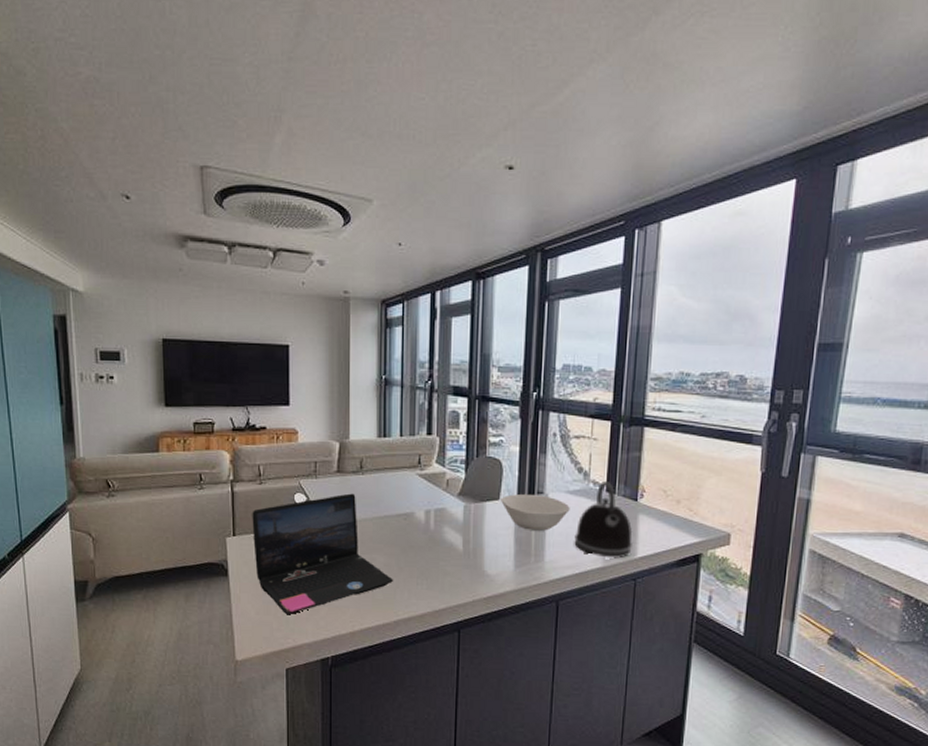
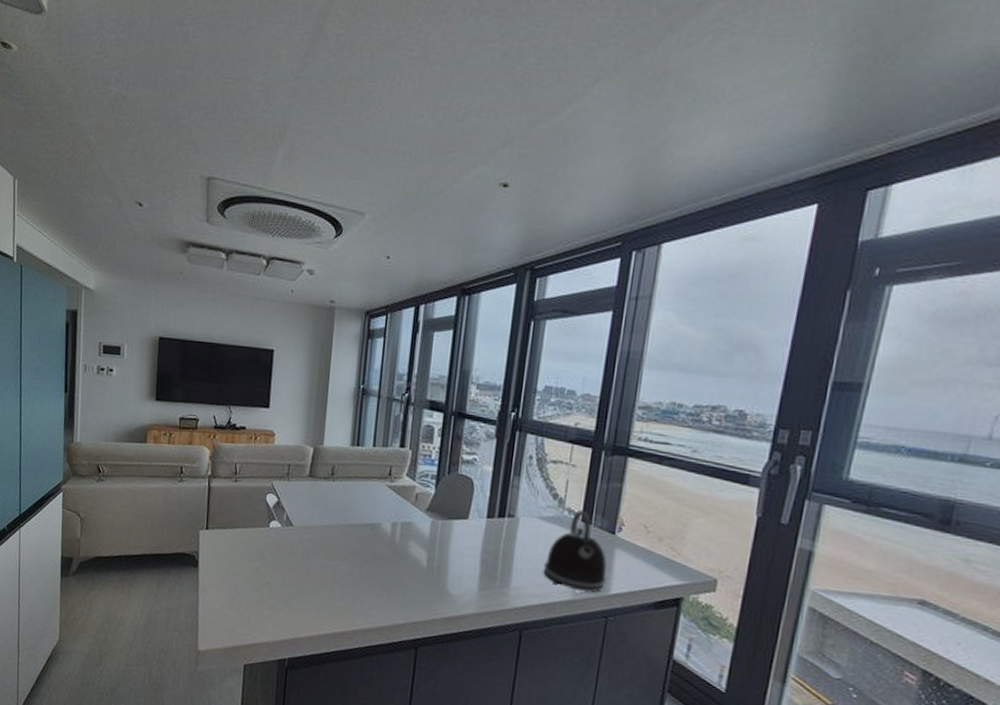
laptop: present [252,493,394,615] -> none [224,498,356,612]
bowl: present [501,493,570,531] -> none [469,514,542,556]

